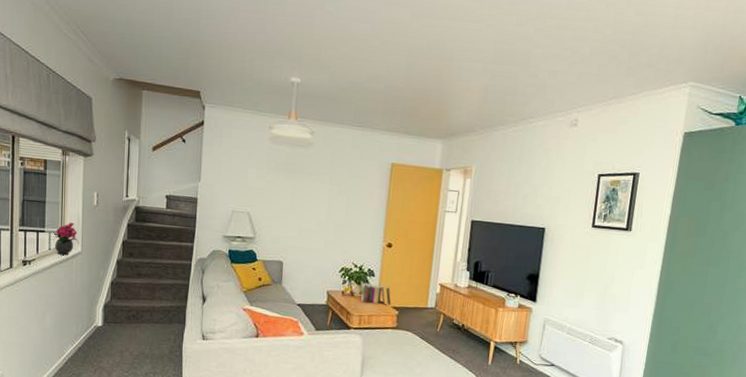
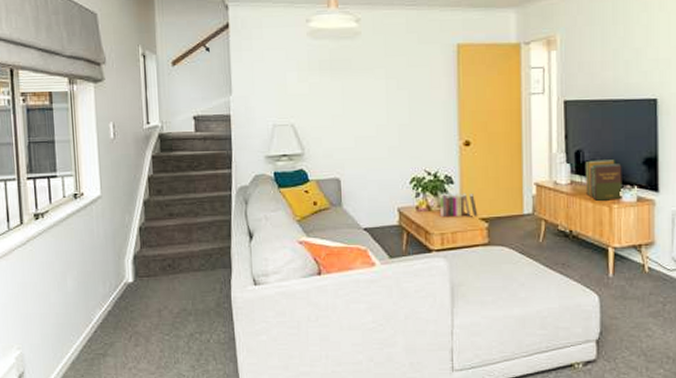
potted flower: present [52,222,79,256] -> none [65,161,98,203]
books: none [479,270,510,305] -> present [585,160,622,201]

